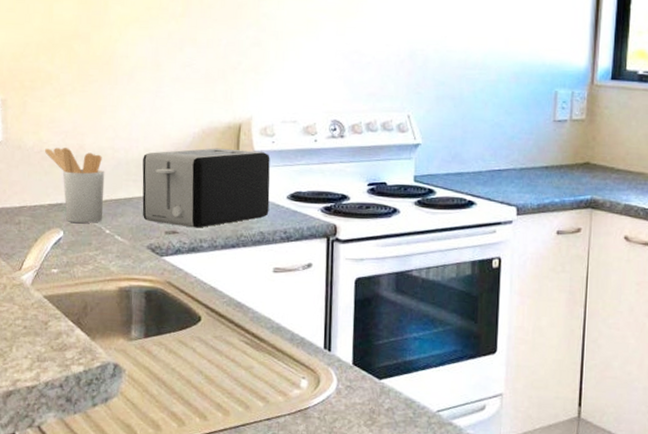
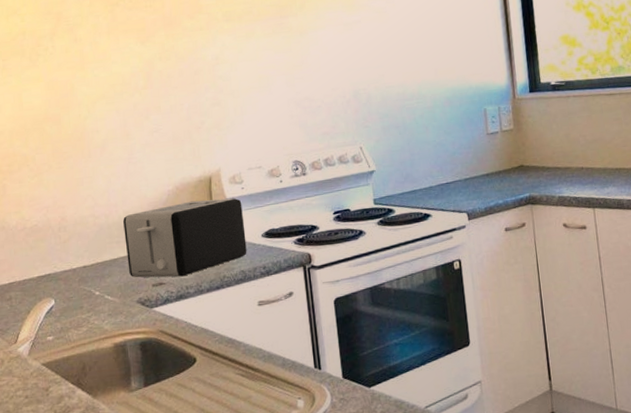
utensil holder: present [44,147,105,223] -> none [27,222,91,290]

